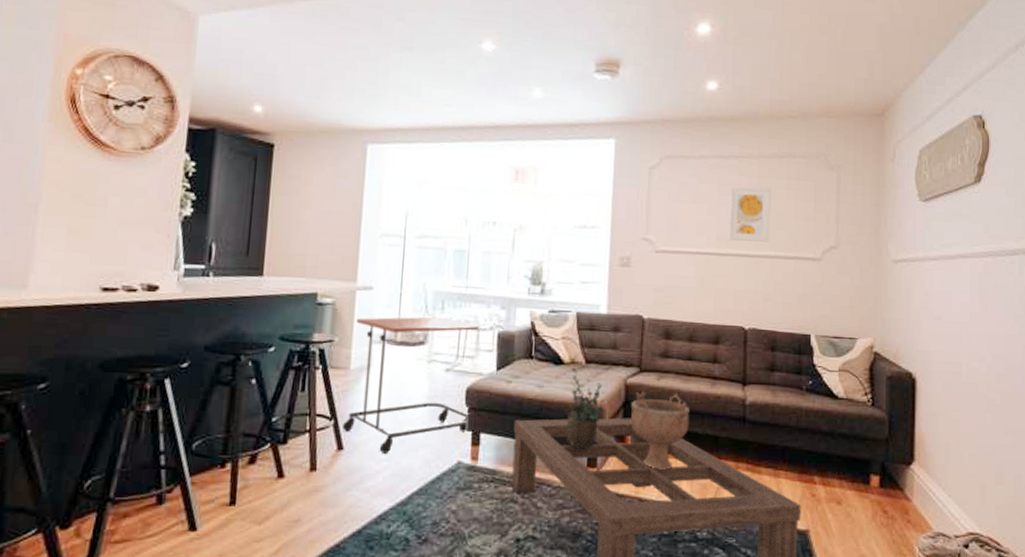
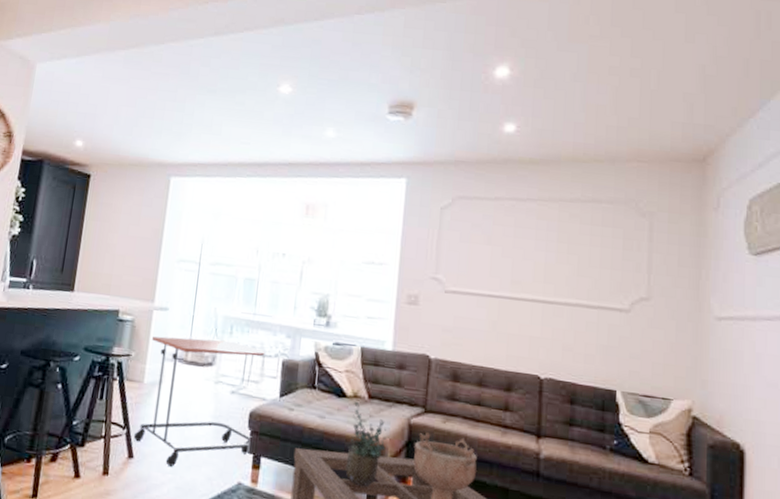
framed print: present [728,187,772,242] -> none [524,230,573,289]

